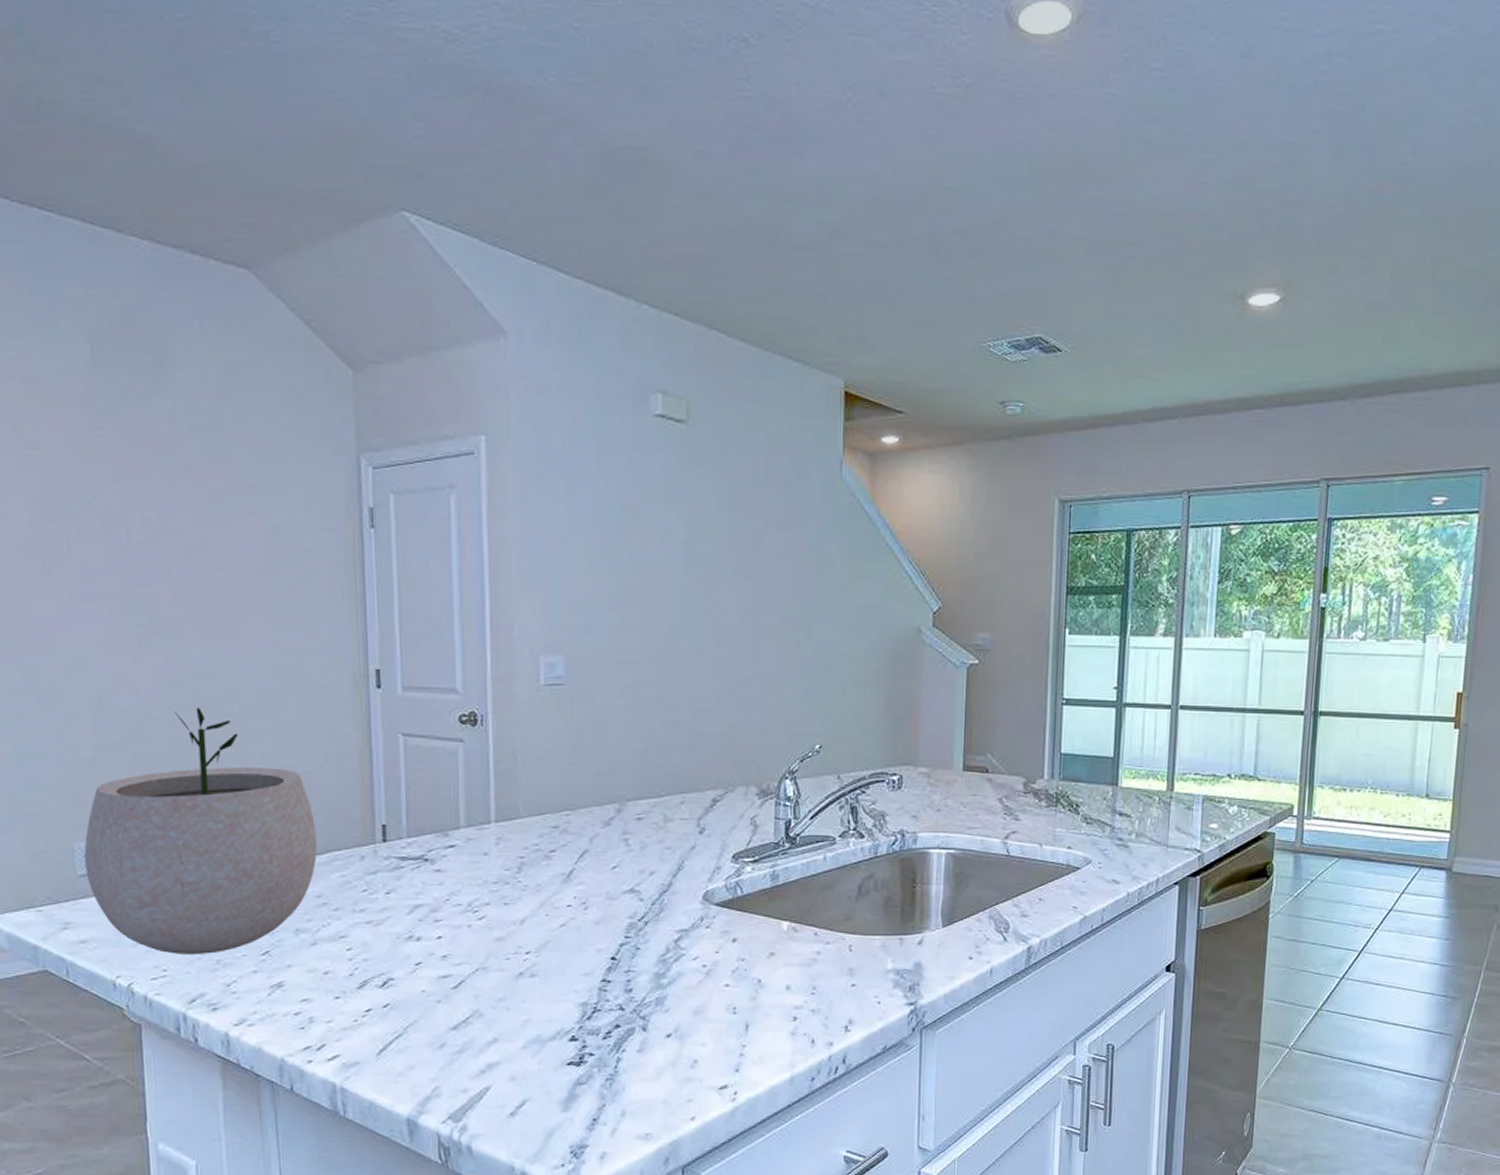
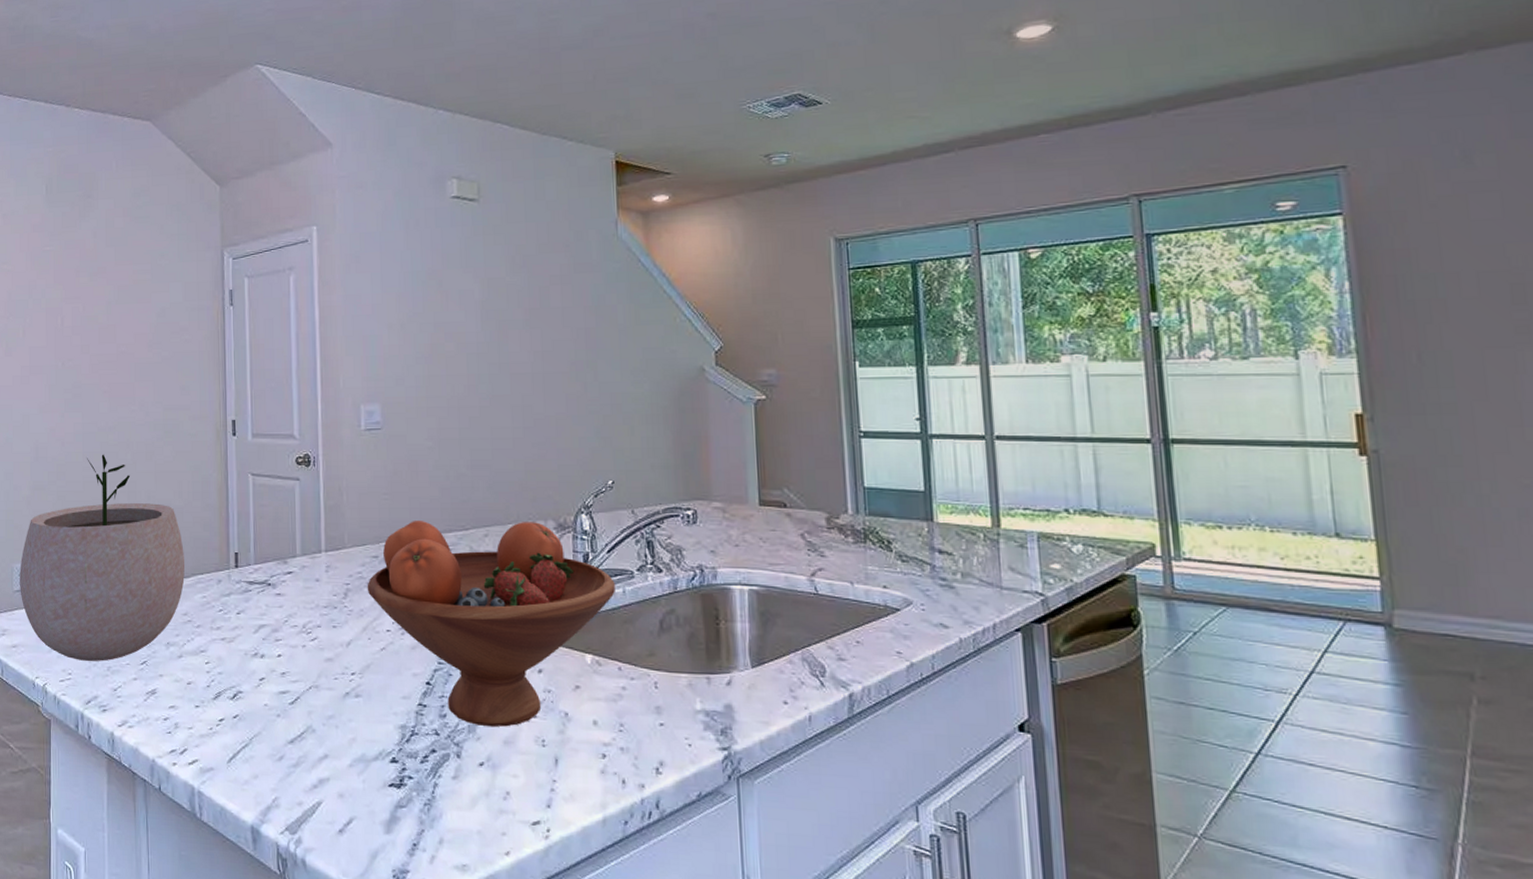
fruit bowl: none [545,787,816,999] -> present [367,521,615,728]

